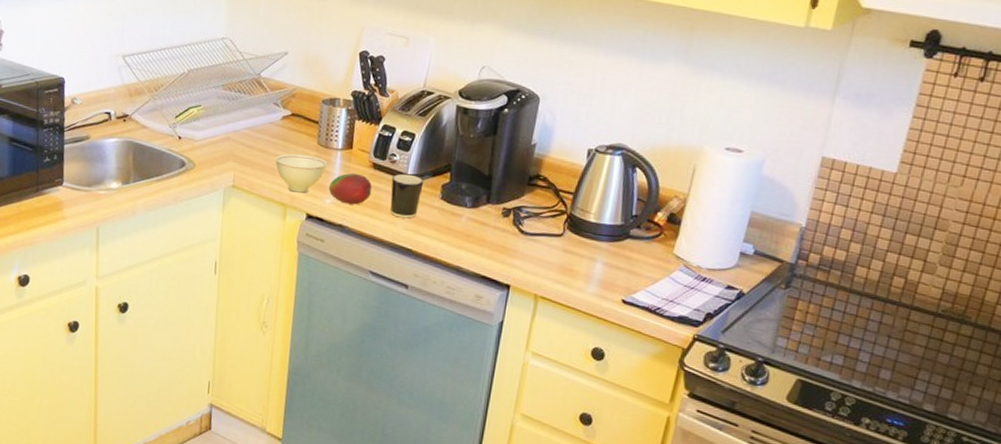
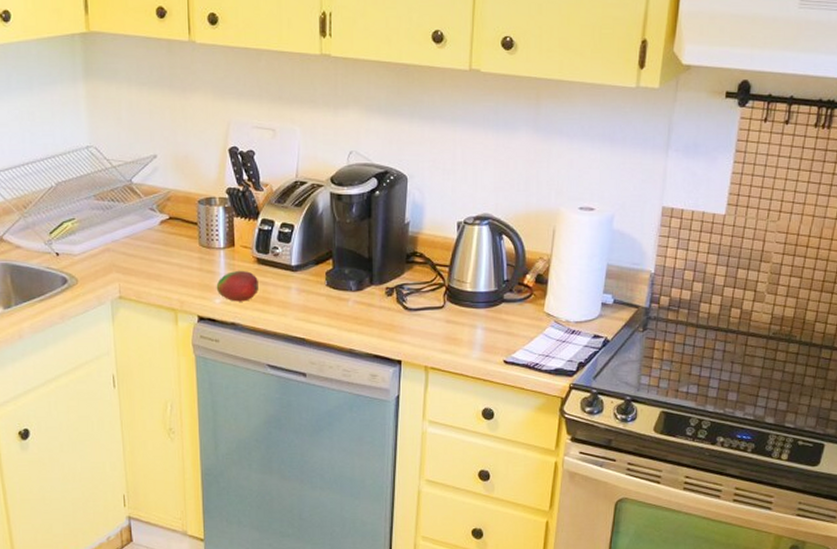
bowl: present [275,153,328,193] -> none [159,257,213,296]
mug: present [390,173,424,219] -> none [276,265,308,309]

